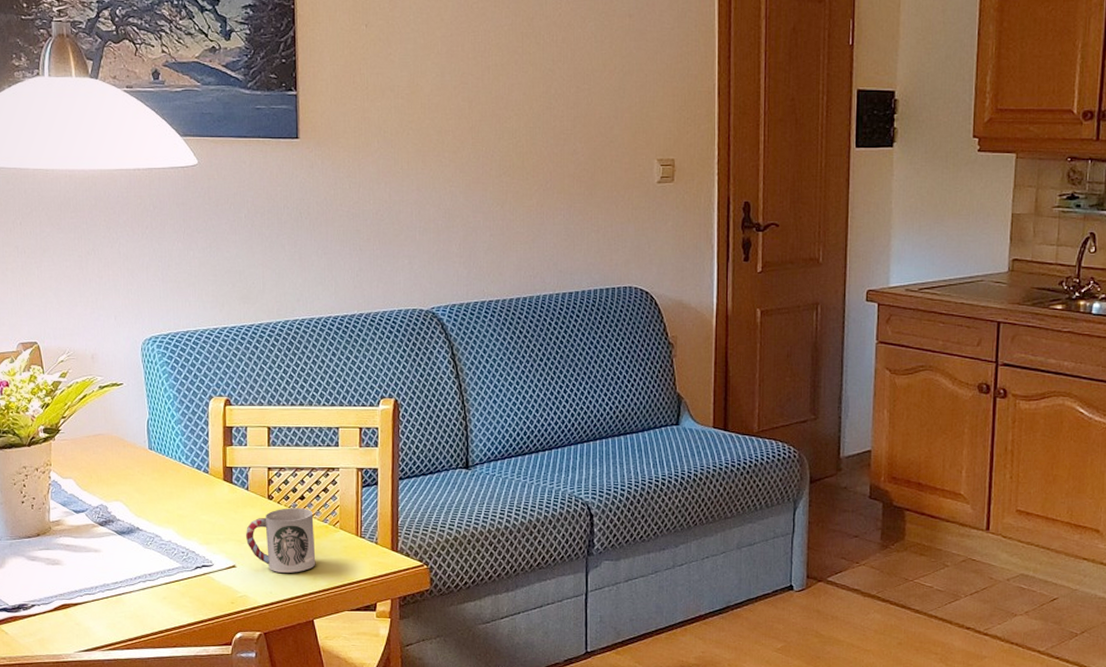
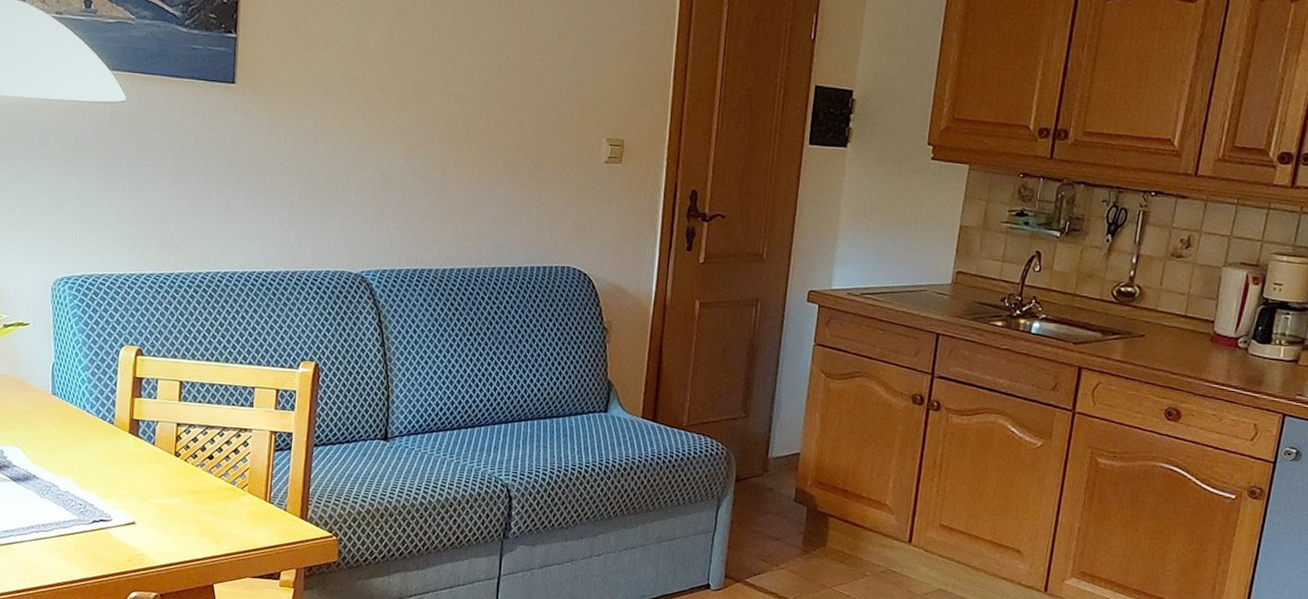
cup: present [246,508,316,573] -> none [148,466,222,535]

